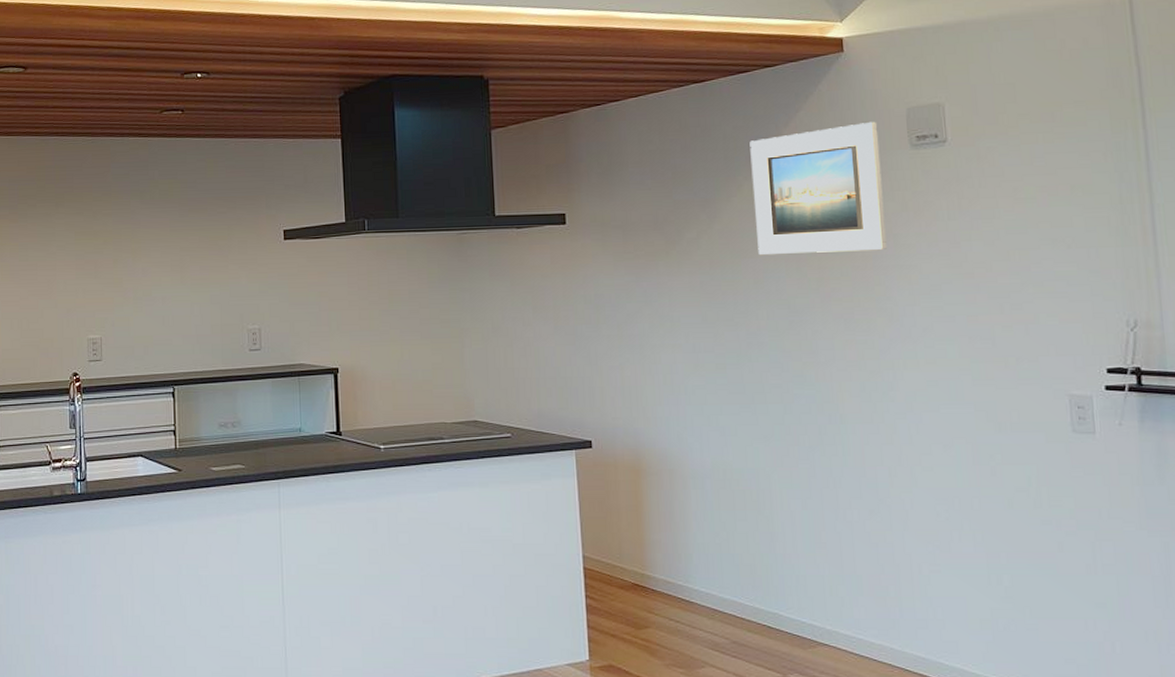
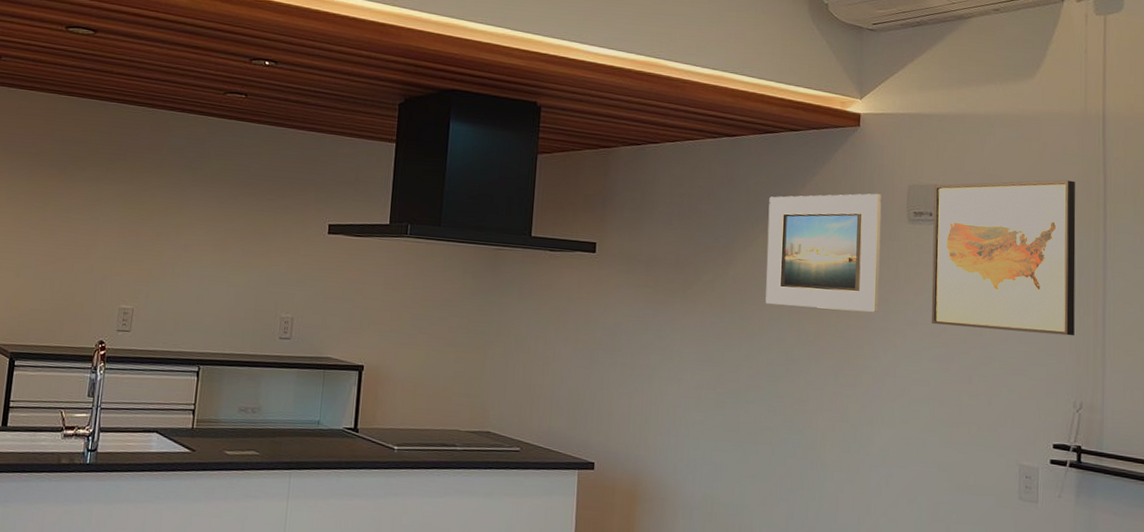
wall art: none [937,77,1120,254] -> present [931,180,1076,336]

